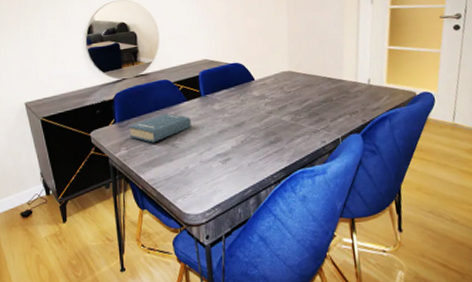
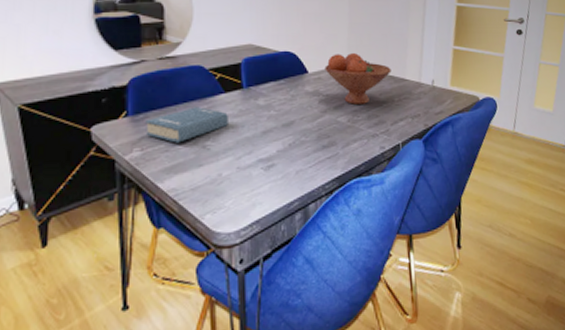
fruit bowl: none [268,60,329,105] -> present [324,53,392,105]

